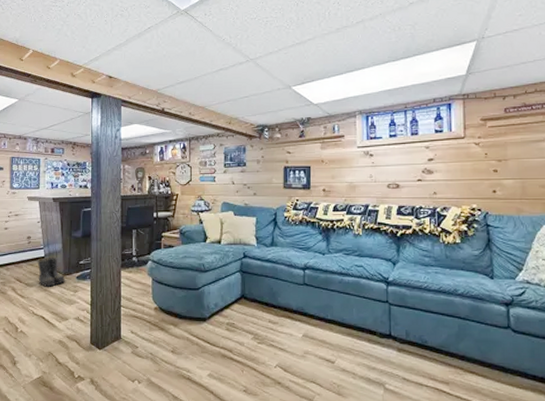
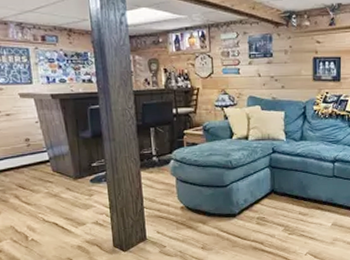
boots: present [37,256,67,287] -> none [41,159,79,192]

